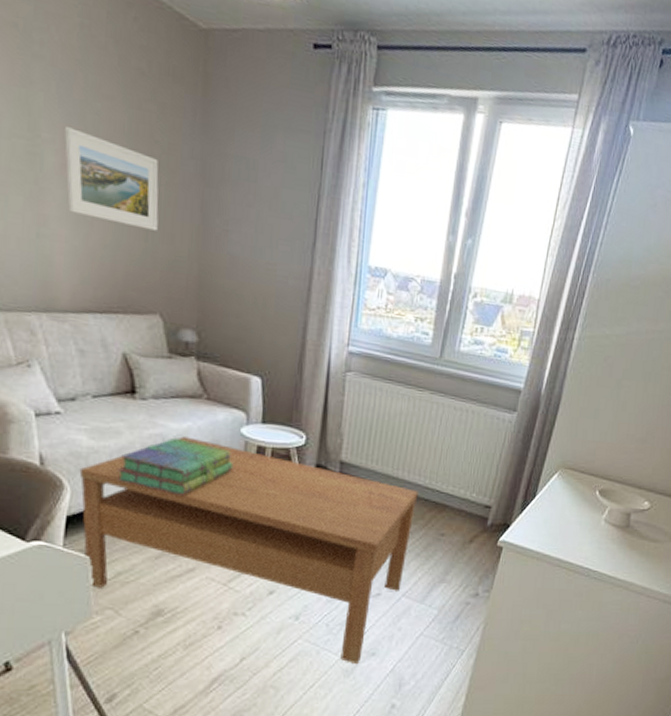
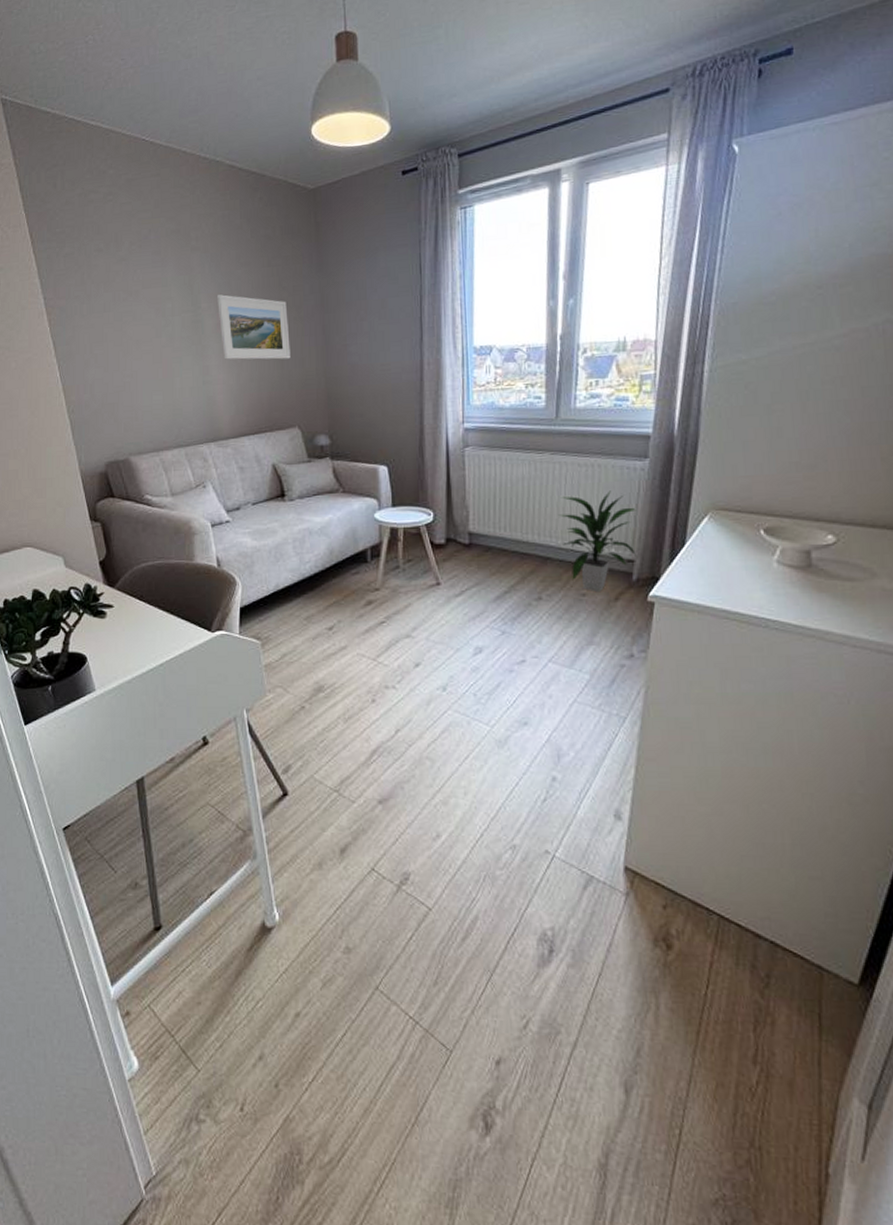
coffee table: present [79,436,418,665] -> none [247,528,552,735]
stack of books: present [117,437,234,495] -> none [276,529,371,580]
indoor plant: none [429,437,500,534] -> present [558,490,638,593]

